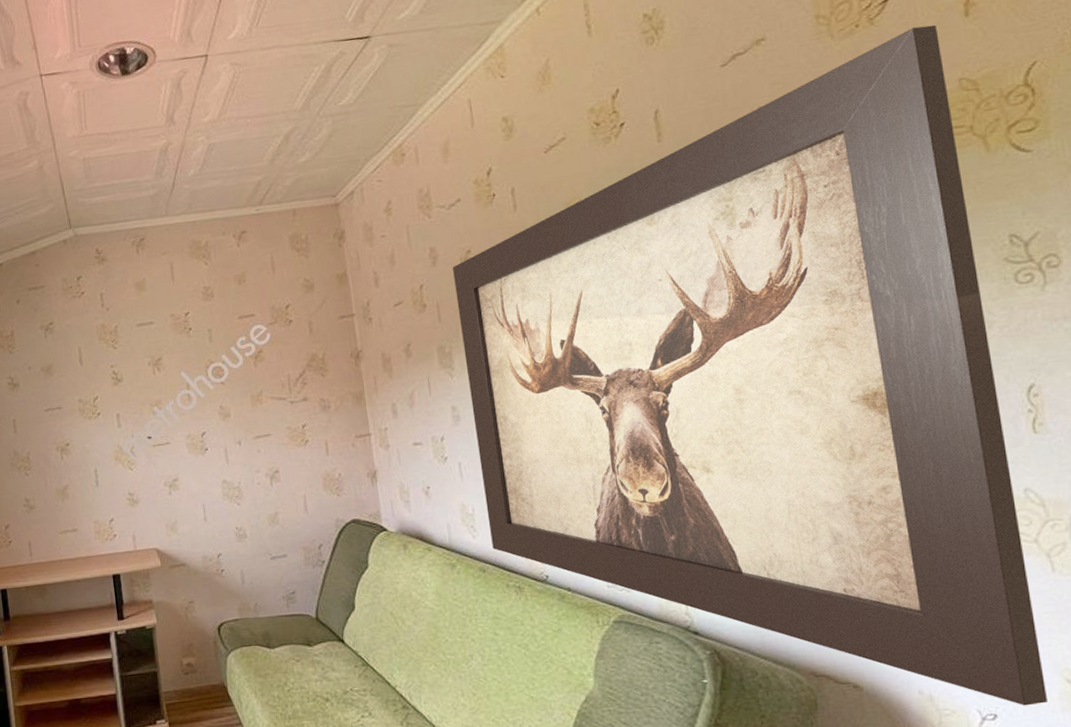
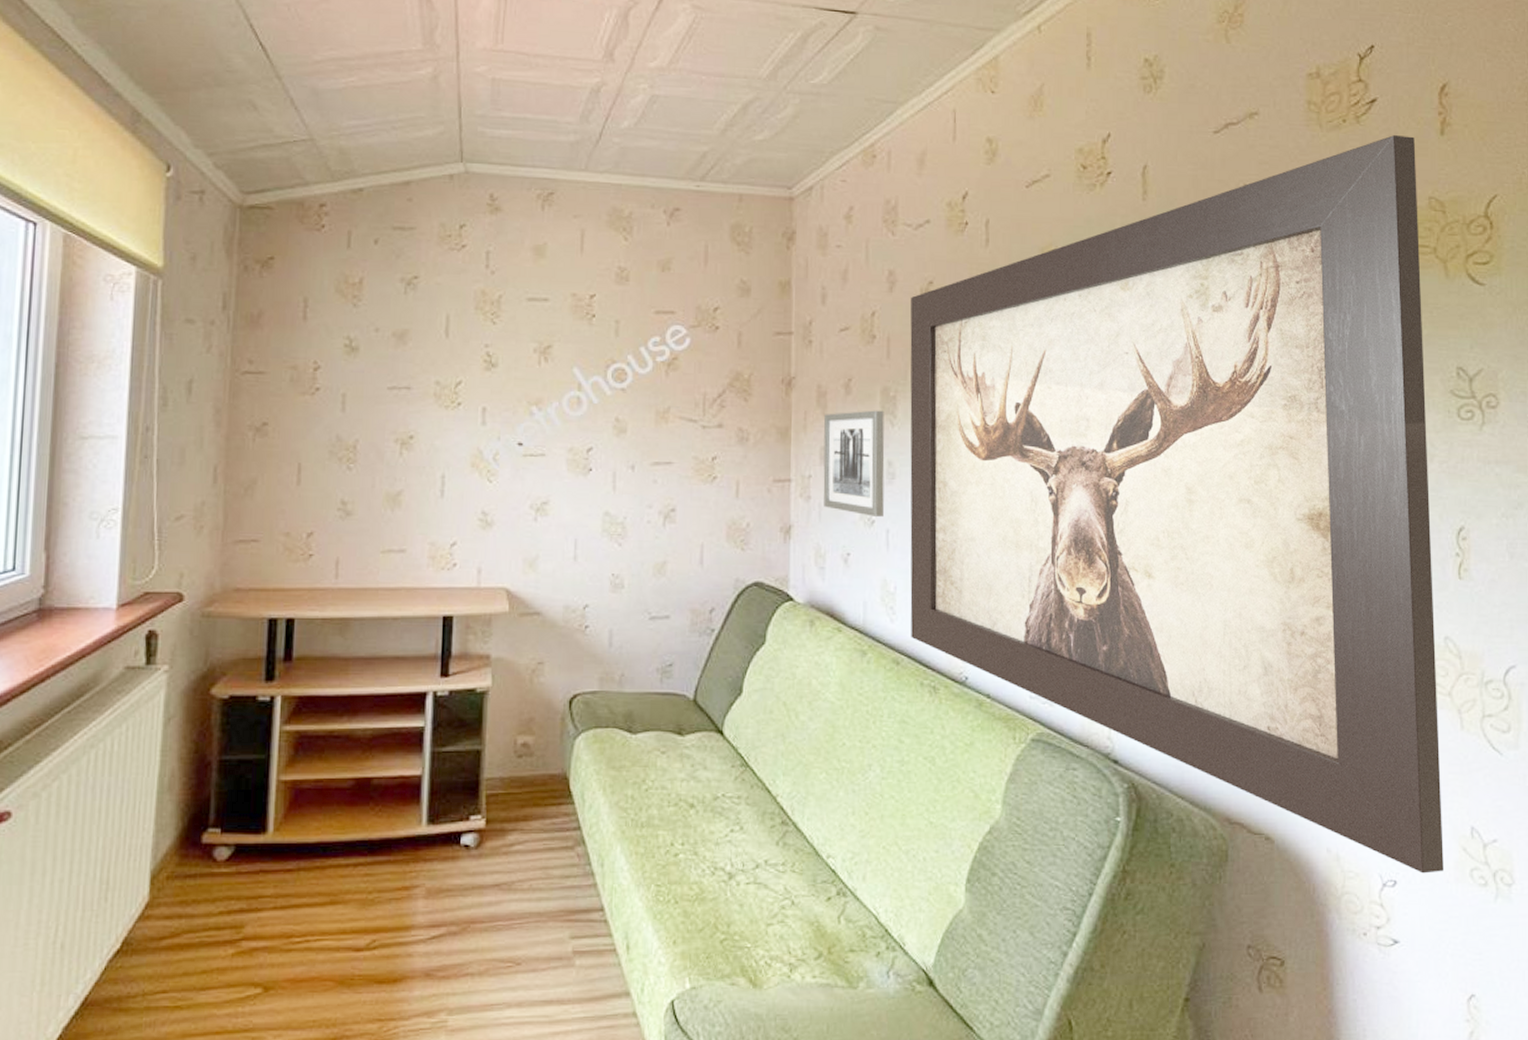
wall art: none [391,365,454,454] -> present [823,410,885,517]

